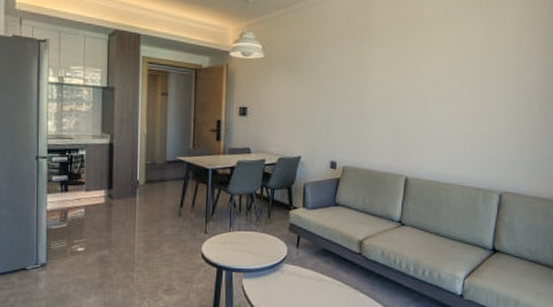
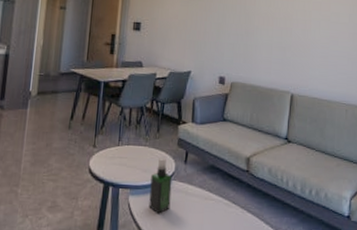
spray bottle: none [262,241,285,295] -> present [149,156,173,214]

